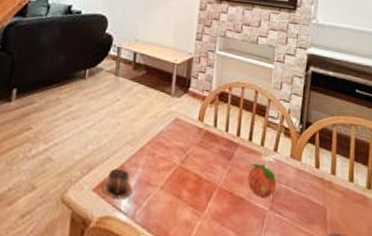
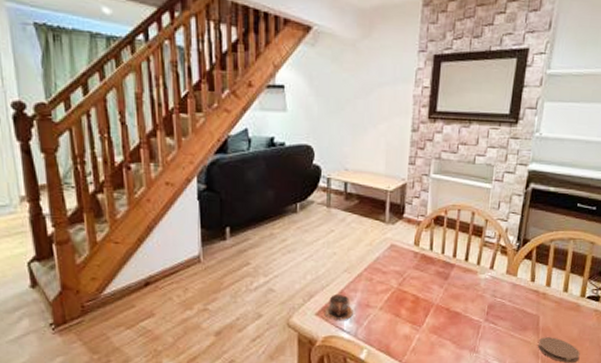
fruit: present [247,163,277,197] -> none [463,281,492,311]

